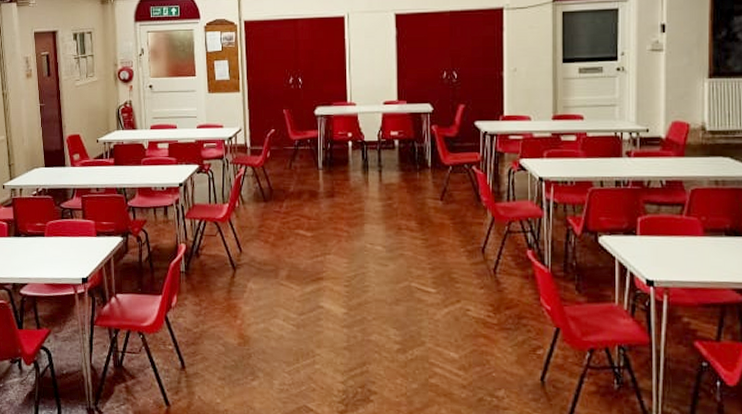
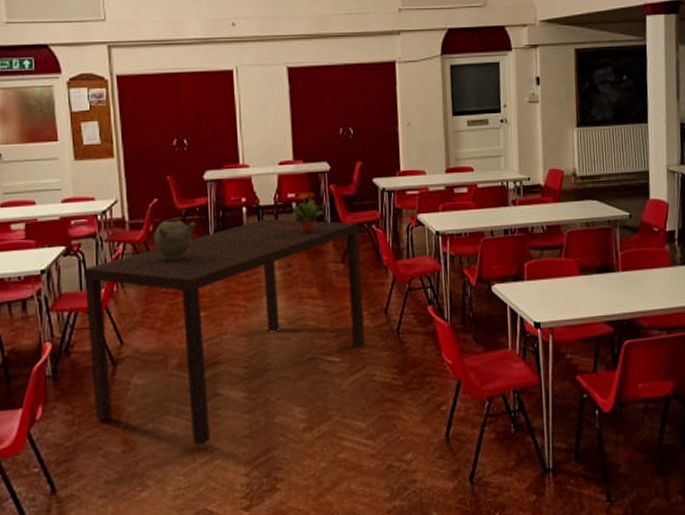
dining table: none [213,153,461,350] -> present [84,218,366,446]
ceramic jug: none [271,148,307,185] -> present [154,219,196,261]
potted plant: none [392,131,425,170] -> present [289,191,324,234]

